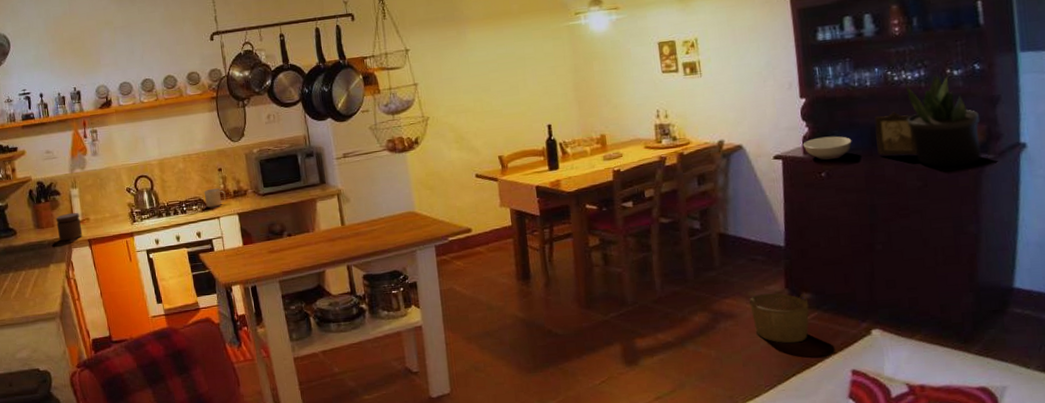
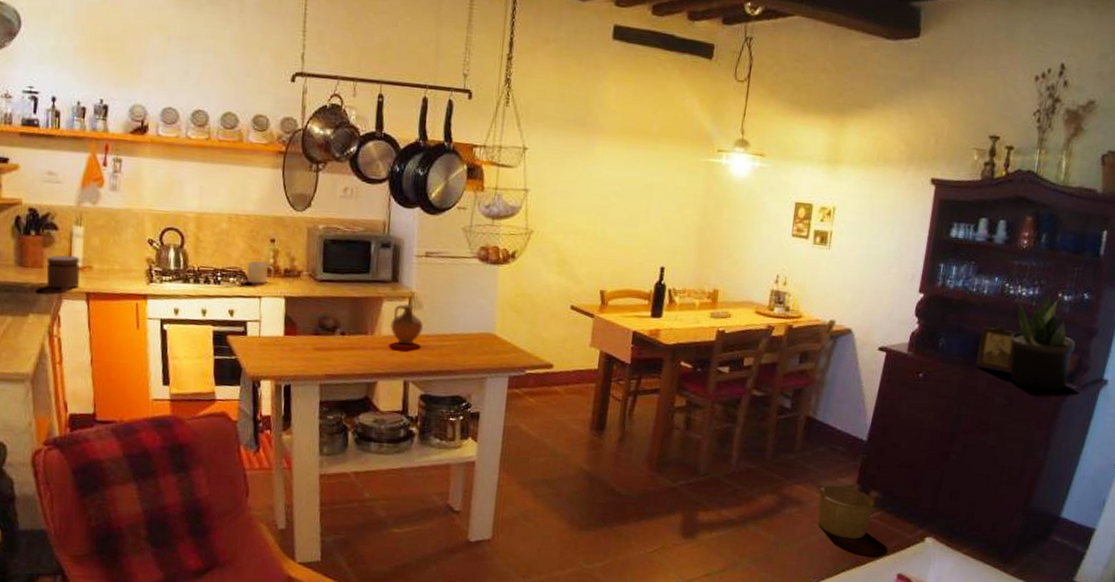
ceramic jug: none [326,200,355,235] -> present [390,304,424,345]
bowl: present [803,136,852,160] -> none [909,336,956,362]

